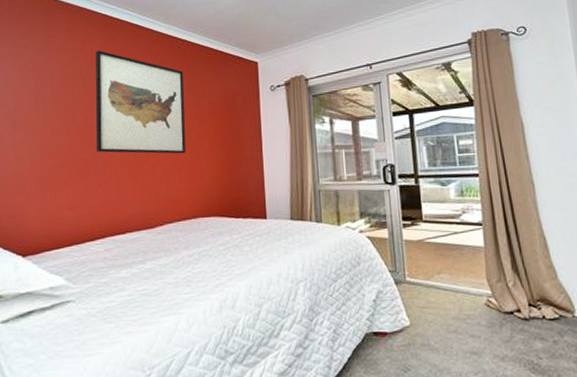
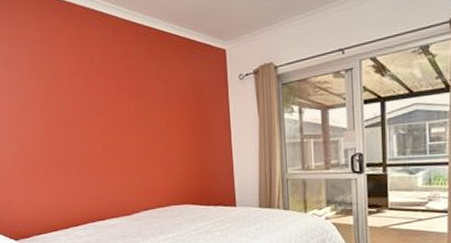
wall art: present [95,50,186,154] -> none [63,41,157,145]

